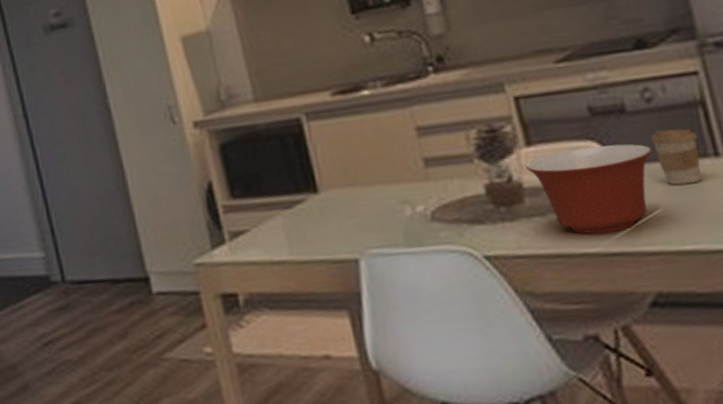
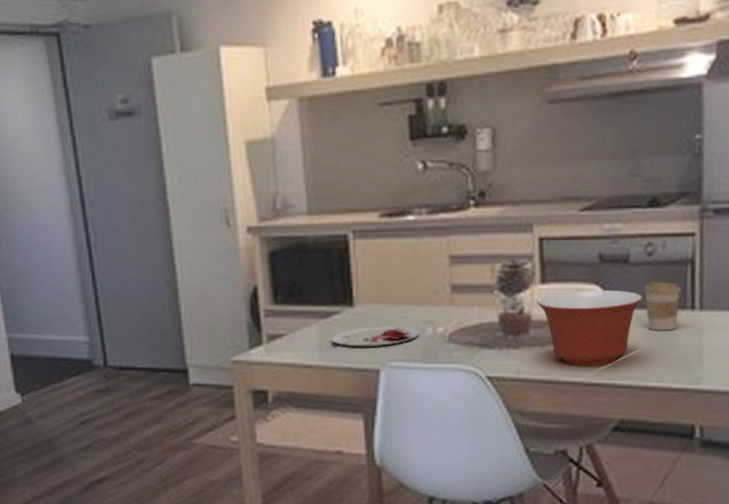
plate: none [299,208,398,237] -> present [331,326,420,347]

